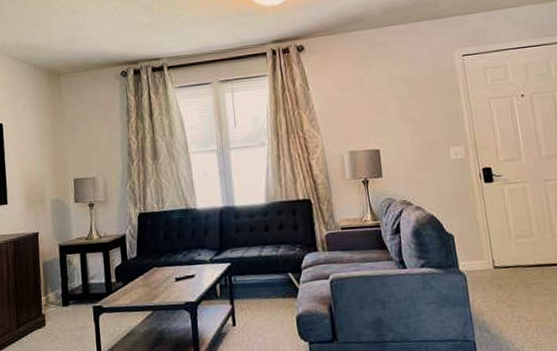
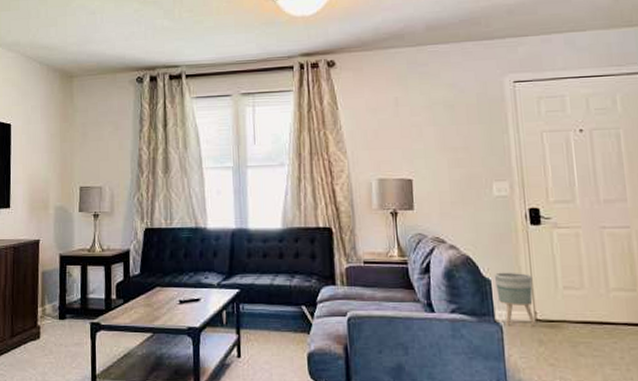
planter: none [456,226,495,274] -> present [494,272,536,327]

